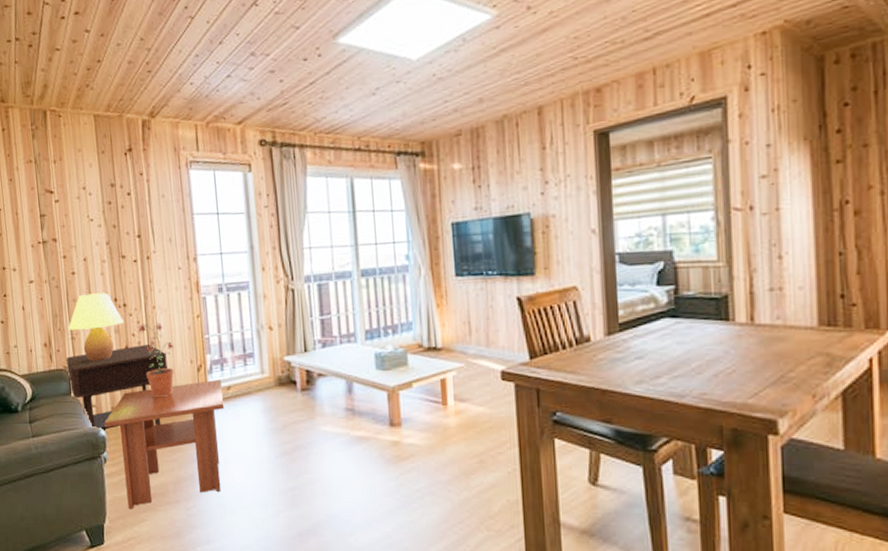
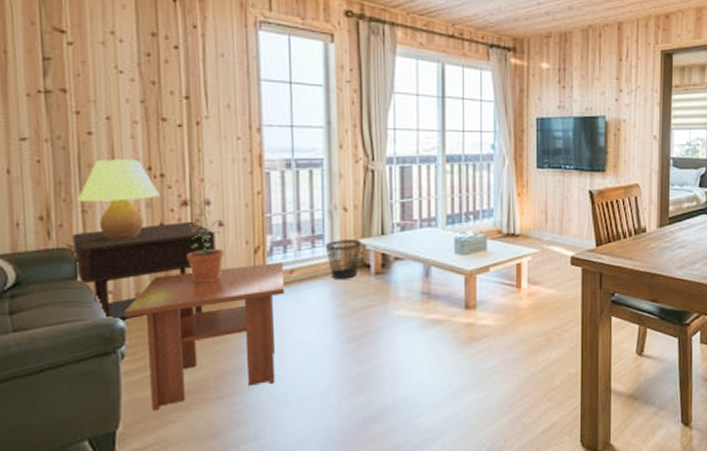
wastebasket: none [255,357,287,395] -> present [325,240,362,279]

